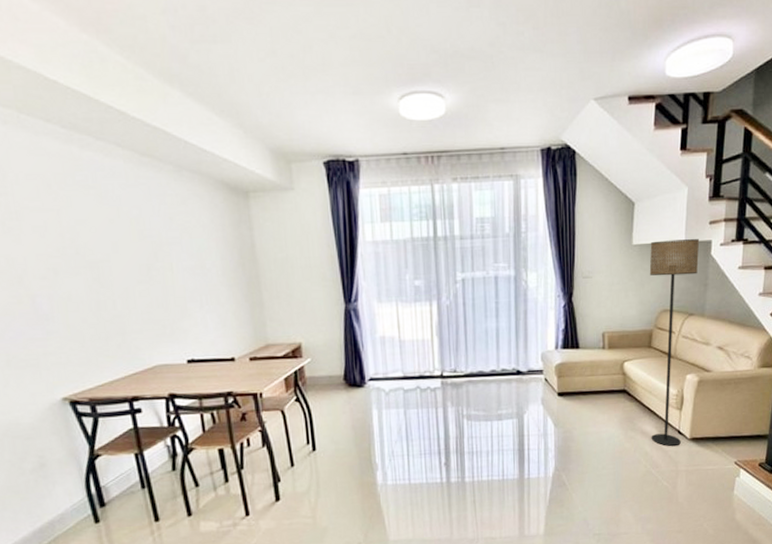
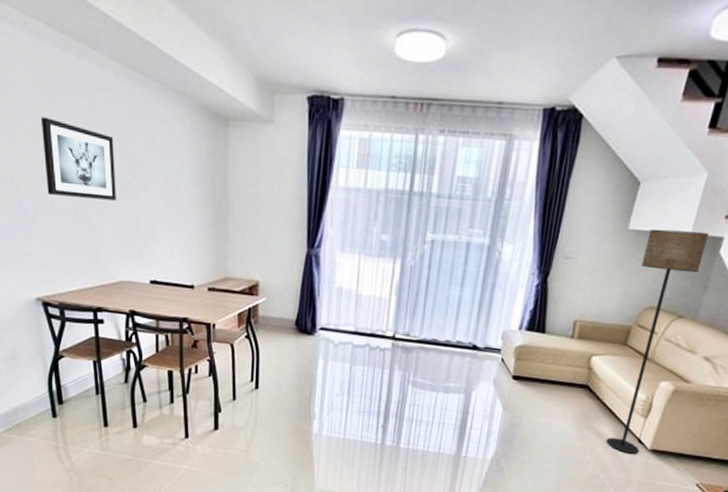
wall art: none [47,211,140,289] -> present [40,117,116,201]

